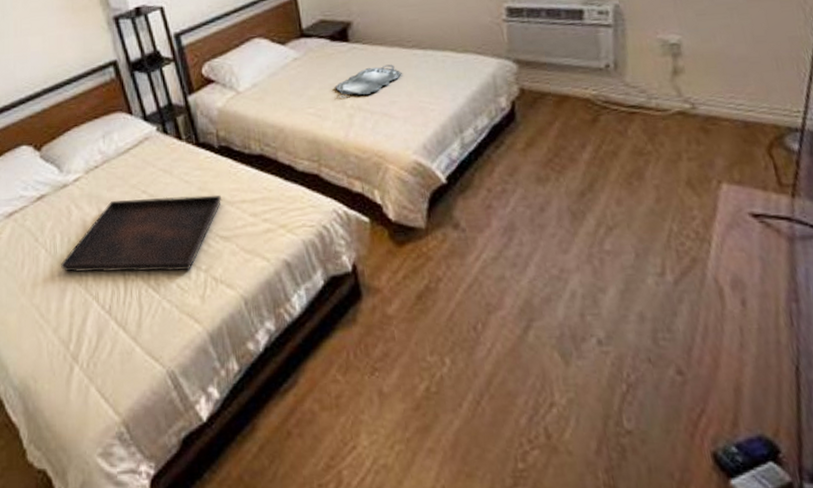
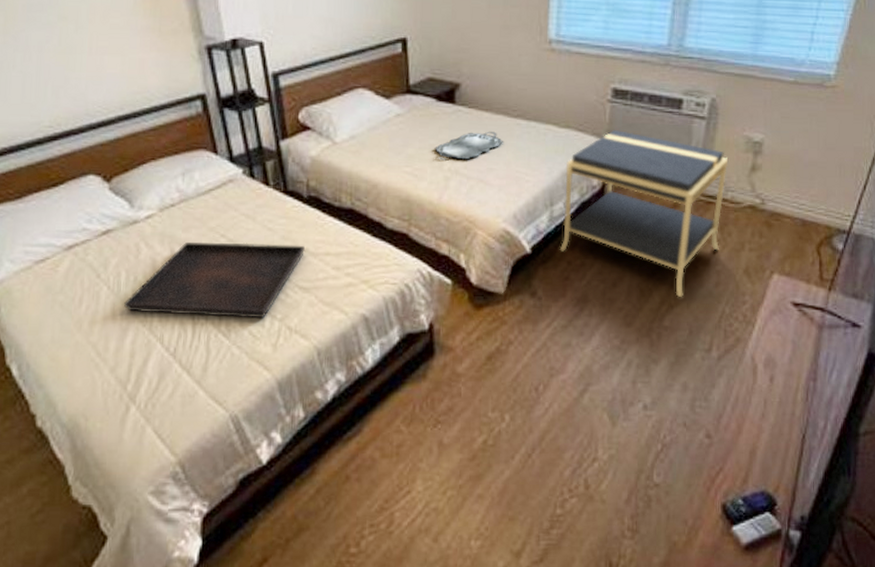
nightstand: none [469,48,653,219] -> present [559,130,729,298]

